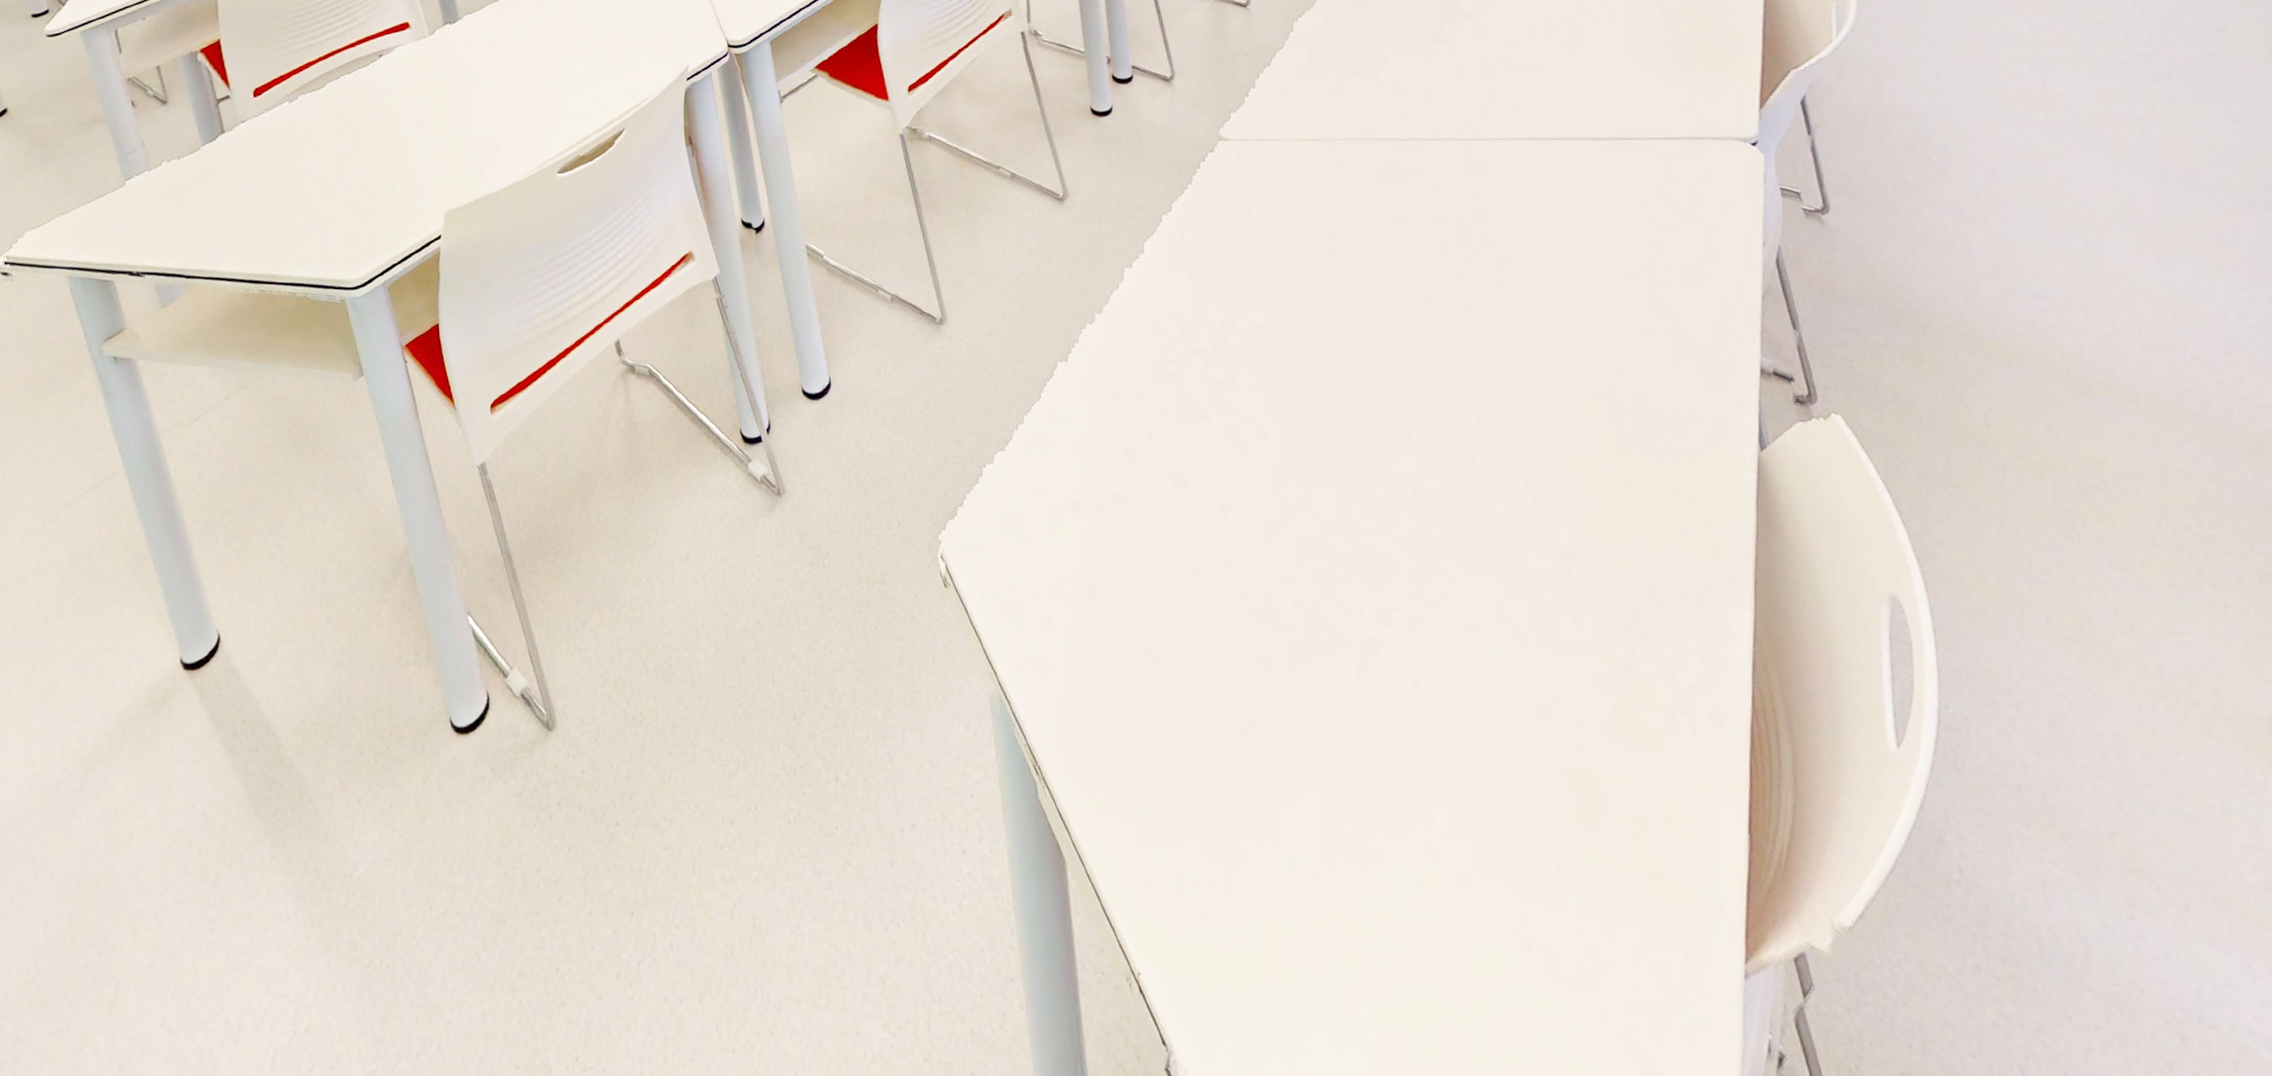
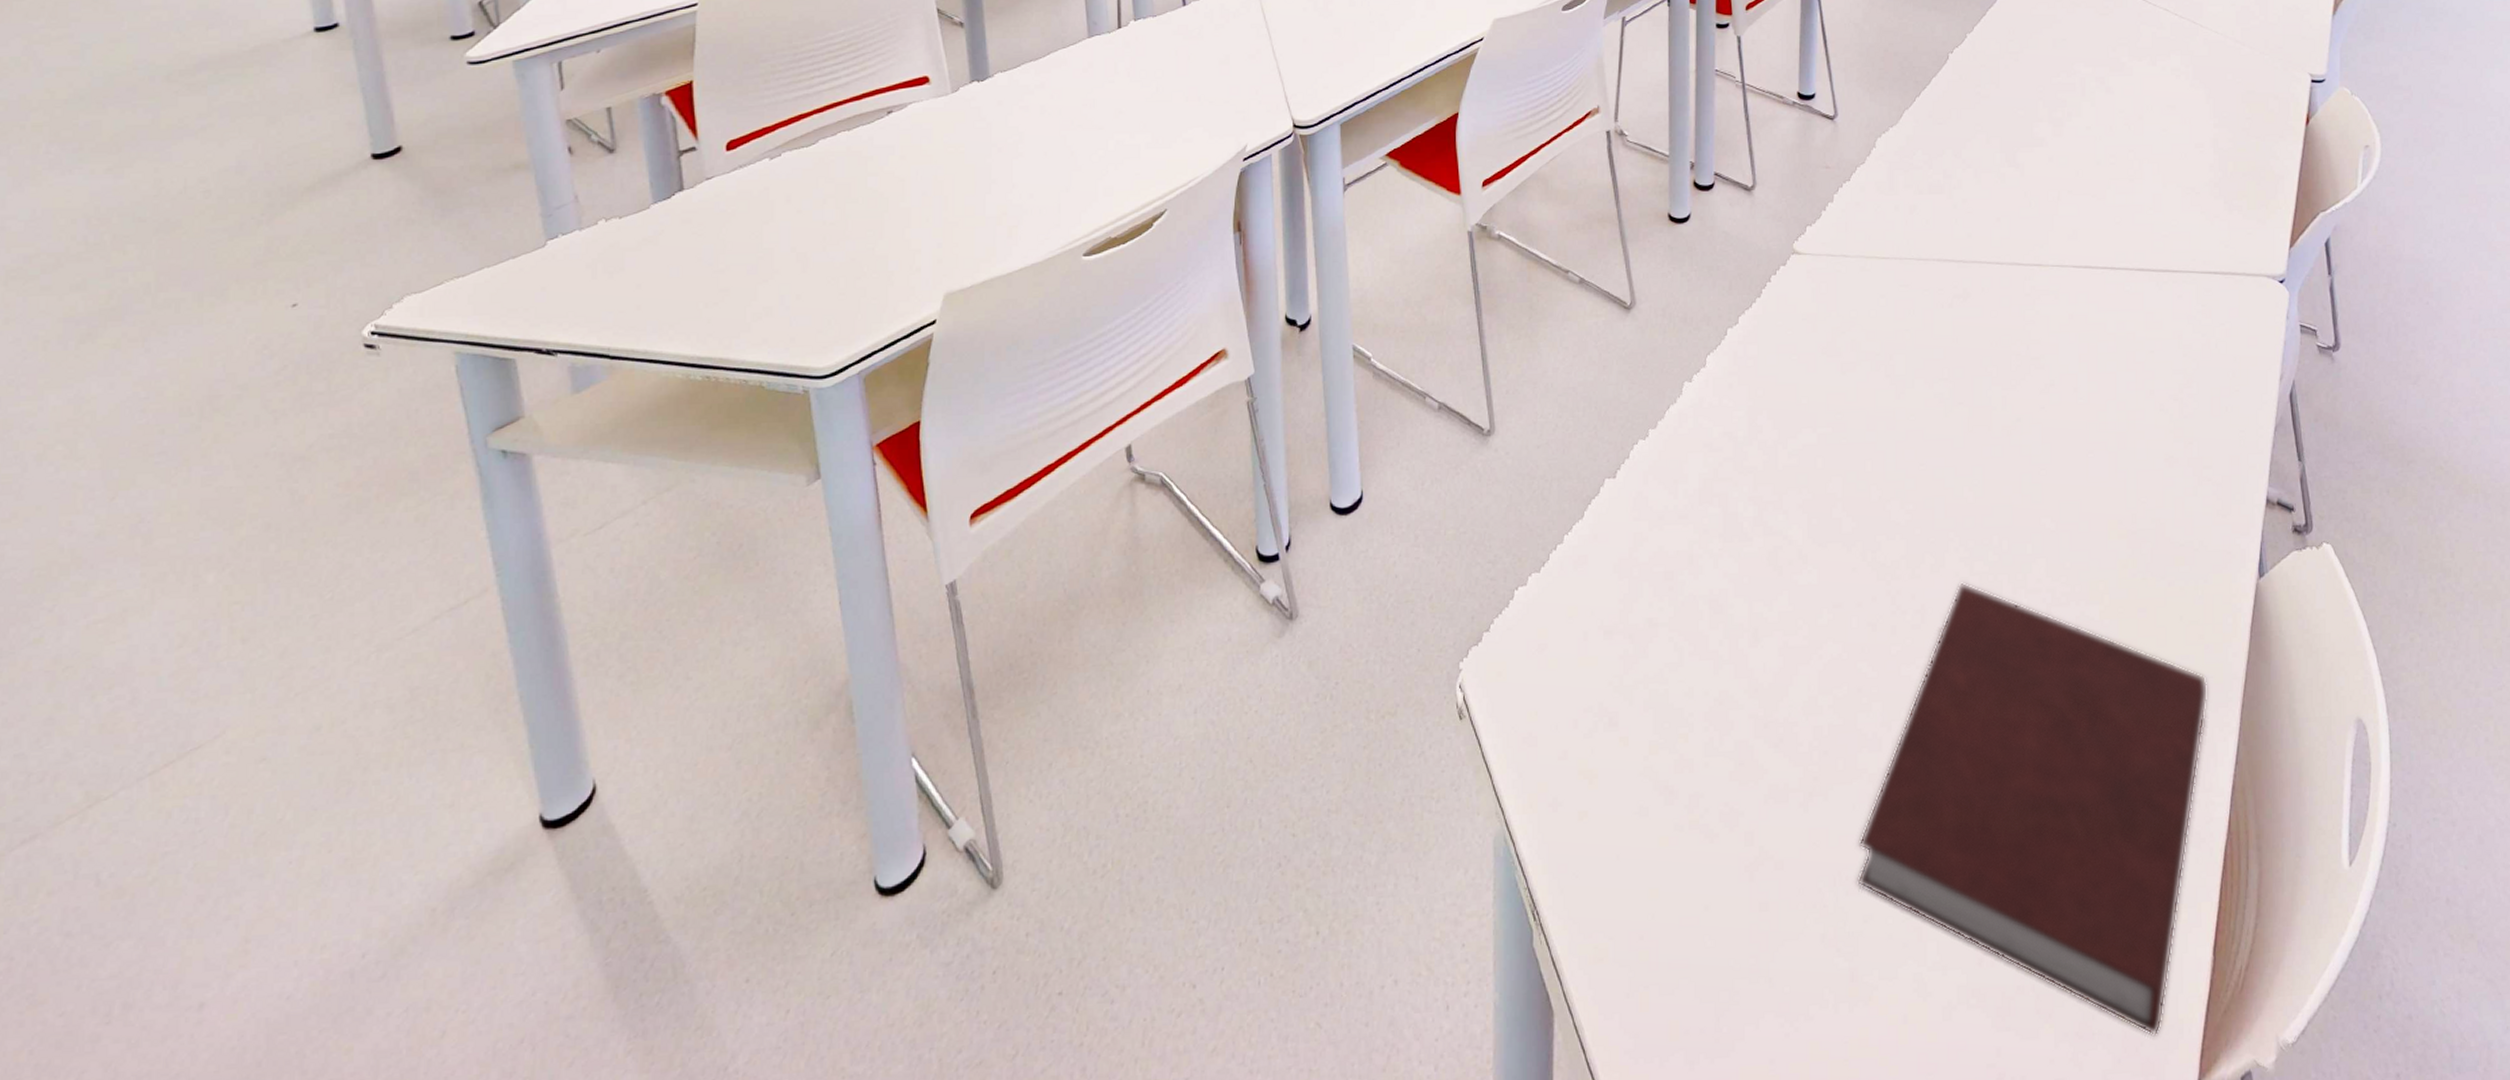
notebook: none [1351,457,1716,913] -> present [1857,582,2208,1037]

